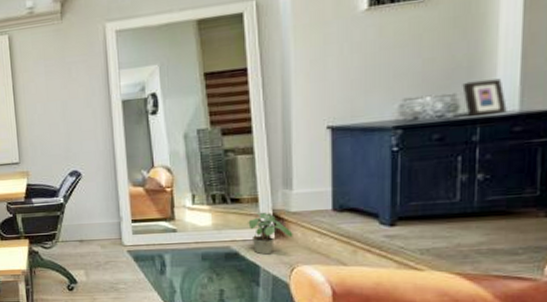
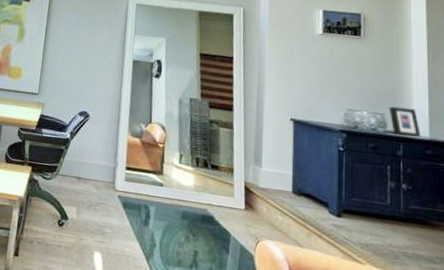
potted plant: present [248,212,293,255] -> none [224,182,260,224]

